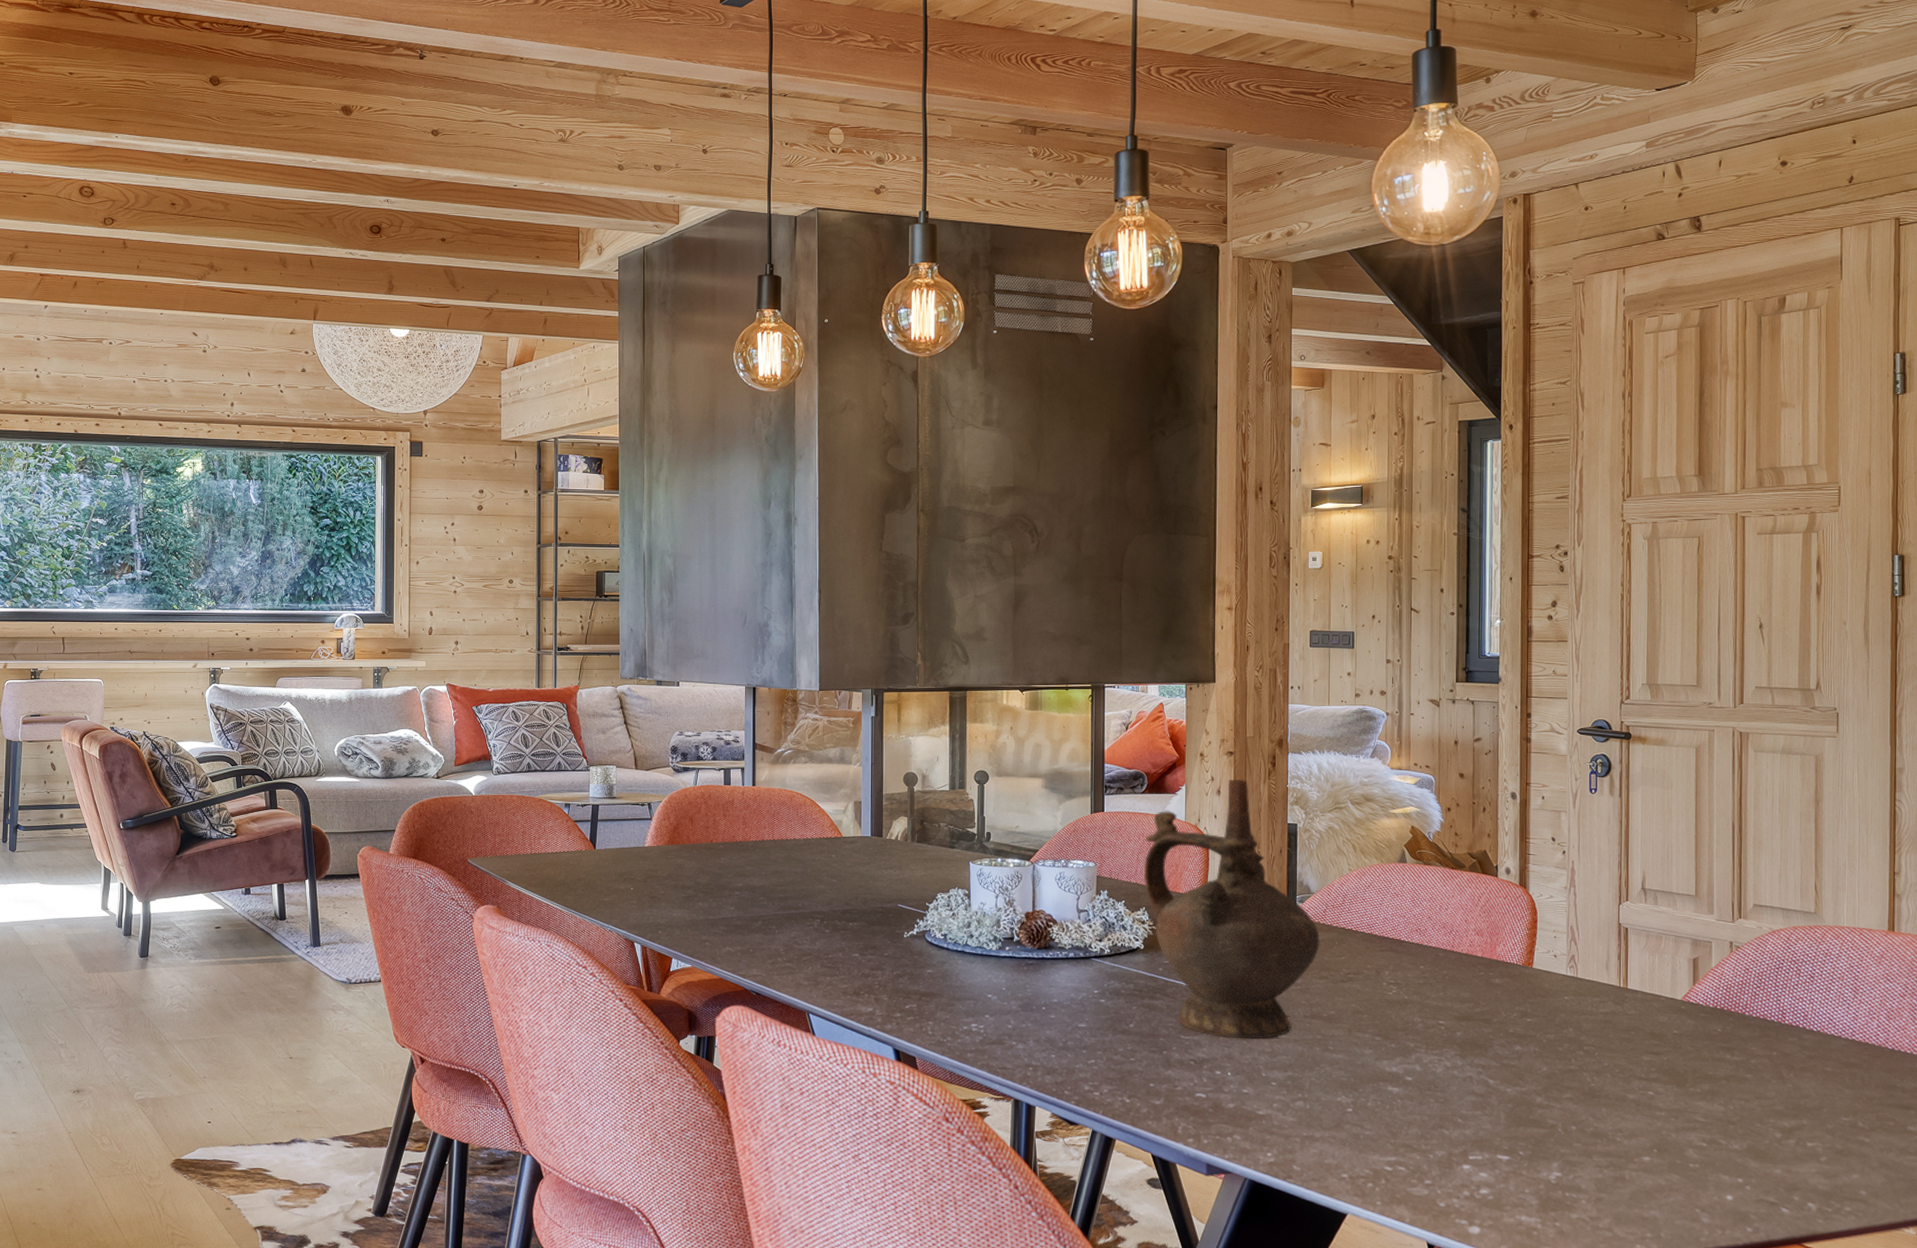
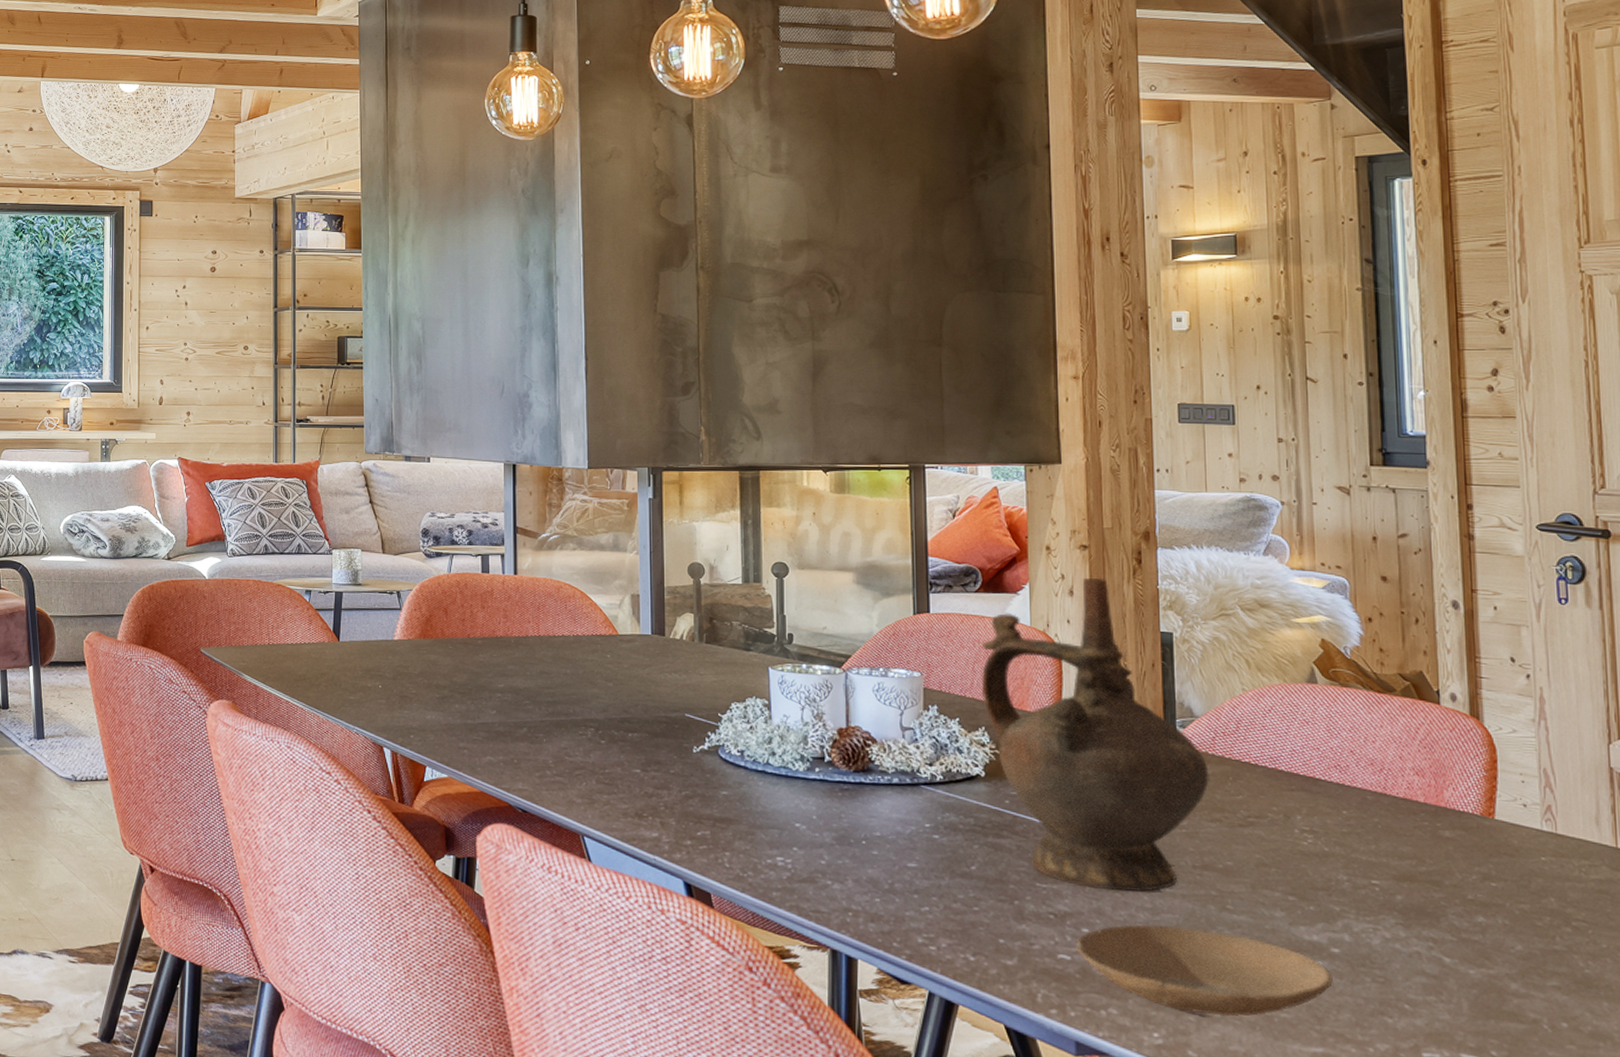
plate: none [1210,1065,1406,1136] -> present [1076,924,1333,1017]

